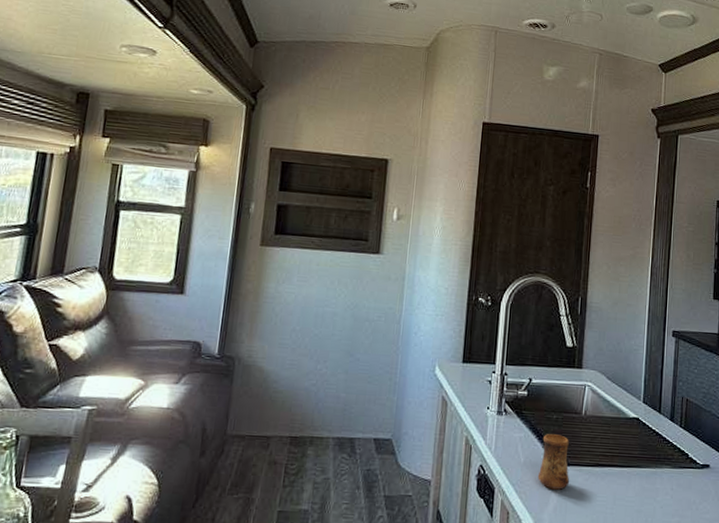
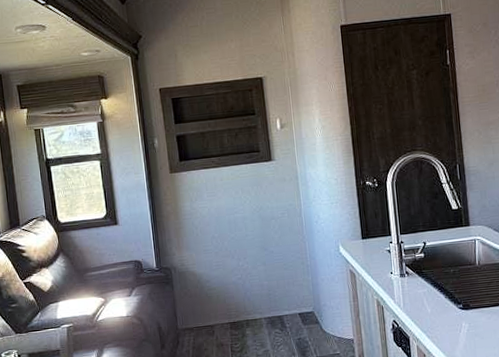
cup: present [537,434,570,490] -> none [444,285,475,331]

